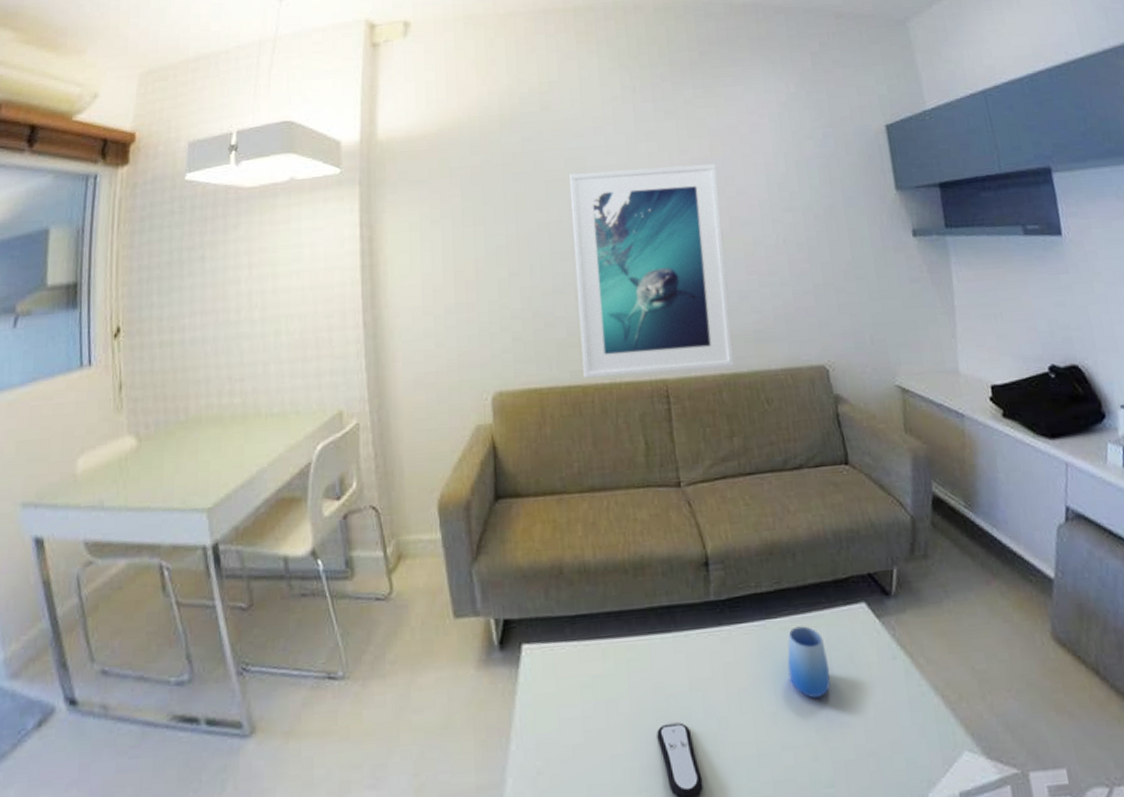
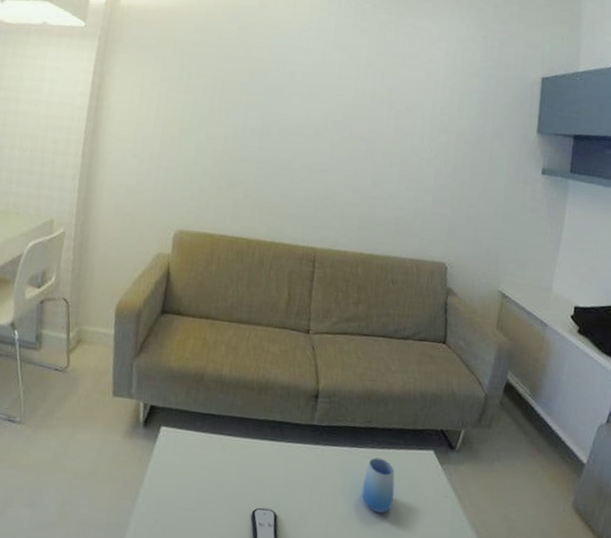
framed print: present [569,163,735,378] -> none [250,65,394,249]

